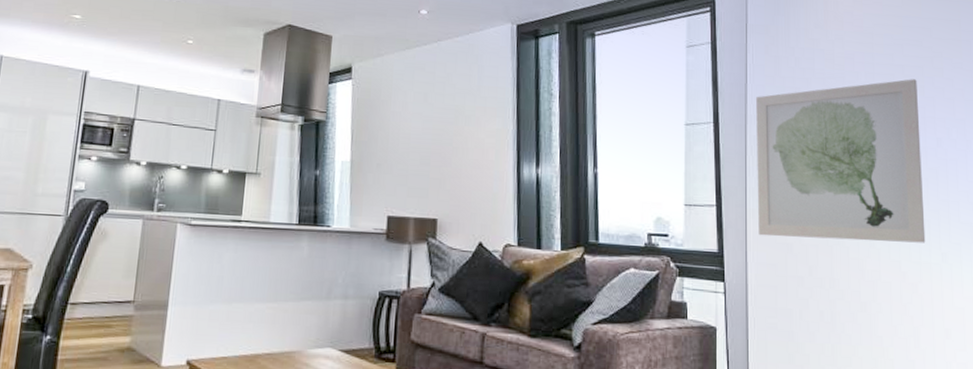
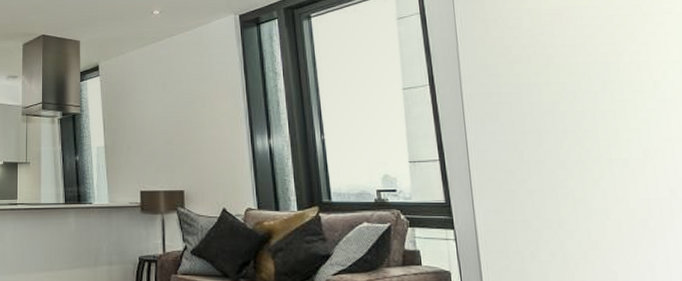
wall art: present [756,79,926,243] -> none [468,27,652,185]

